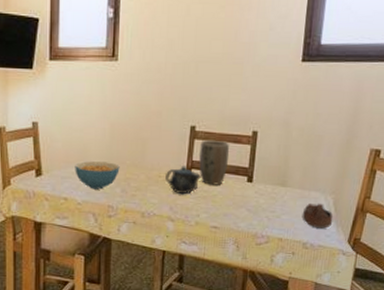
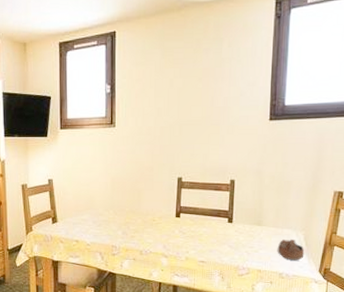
cereal bowl: present [75,161,120,190] -> none [84,210,120,233]
teapot: present [164,166,201,194] -> none [158,211,188,234]
plant pot: present [199,139,229,185] -> none [186,188,211,226]

